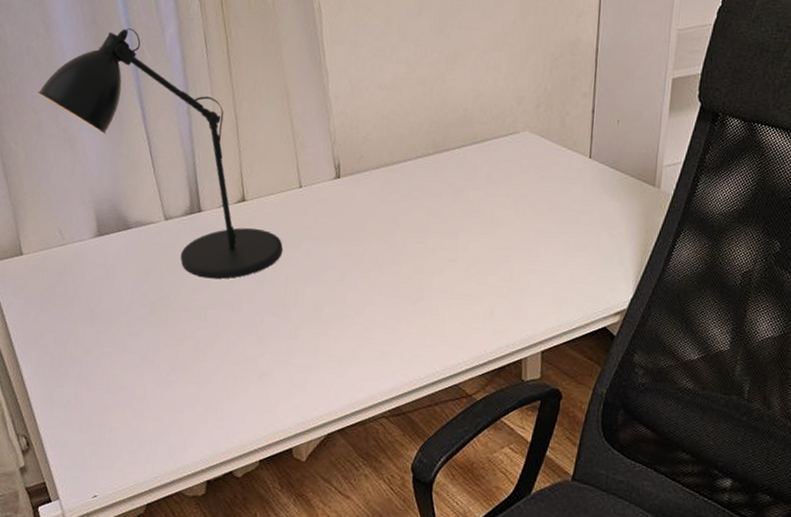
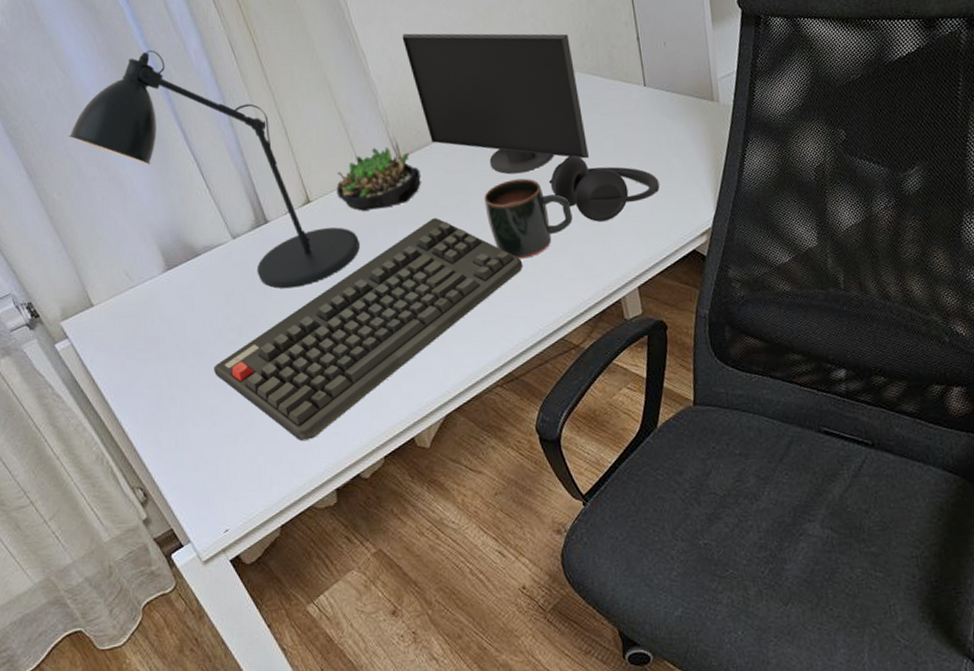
computer keyboard: none [118,241,434,428] -> present [214,218,523,442]
succulent plant: none [271,163,355,222] -> present [336,146,421,211]
computer monitor: none [366,61,527,216] -> present [402,33,589,174]
mug: none [409,220,493,300] -> present [484,178,573,259]
headphones: none [476,209,584,280] -> present [548,155,660,222]

